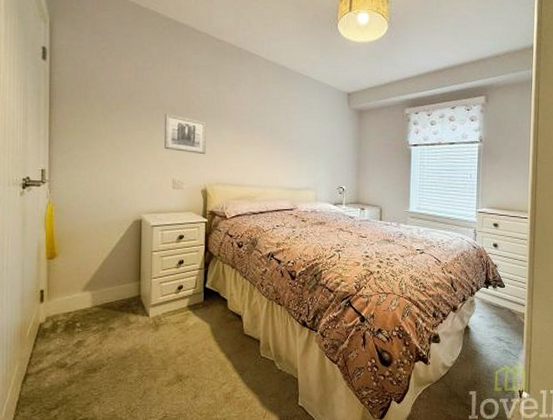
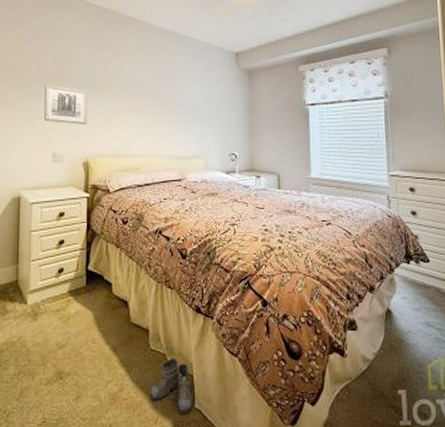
boots: none [260,364,301,409] -> present [150,357,198,413]

